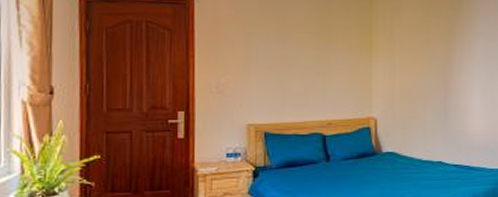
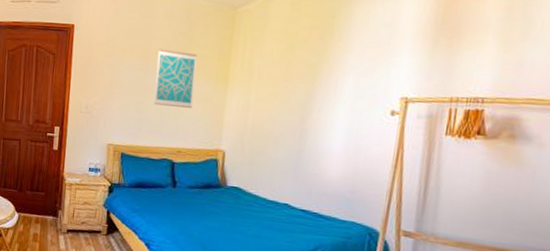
wall art: none [296,20,339,79] -> present [154,48,197,108]

